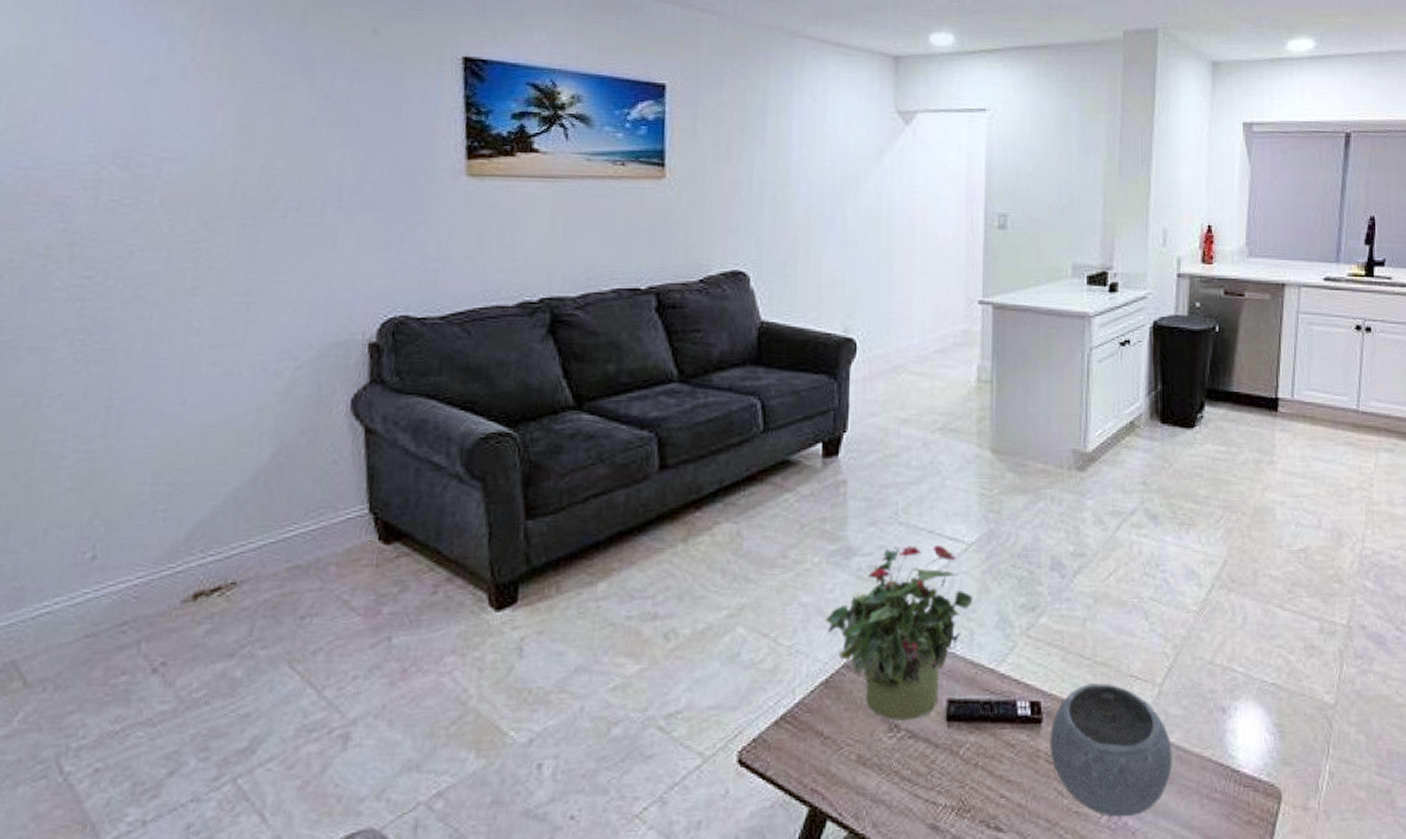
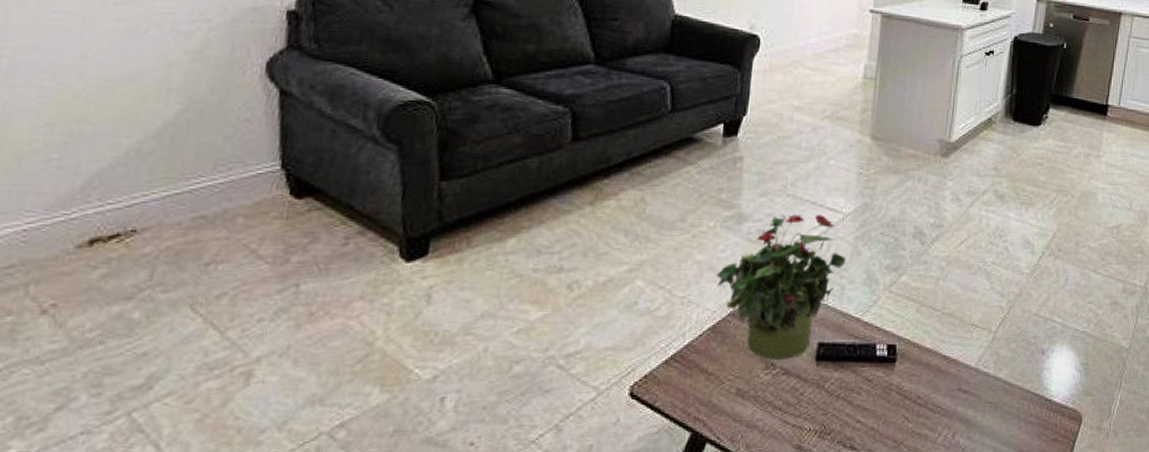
bowl: present [1049,683,1173,818] -> none [900,330,1000,438]

